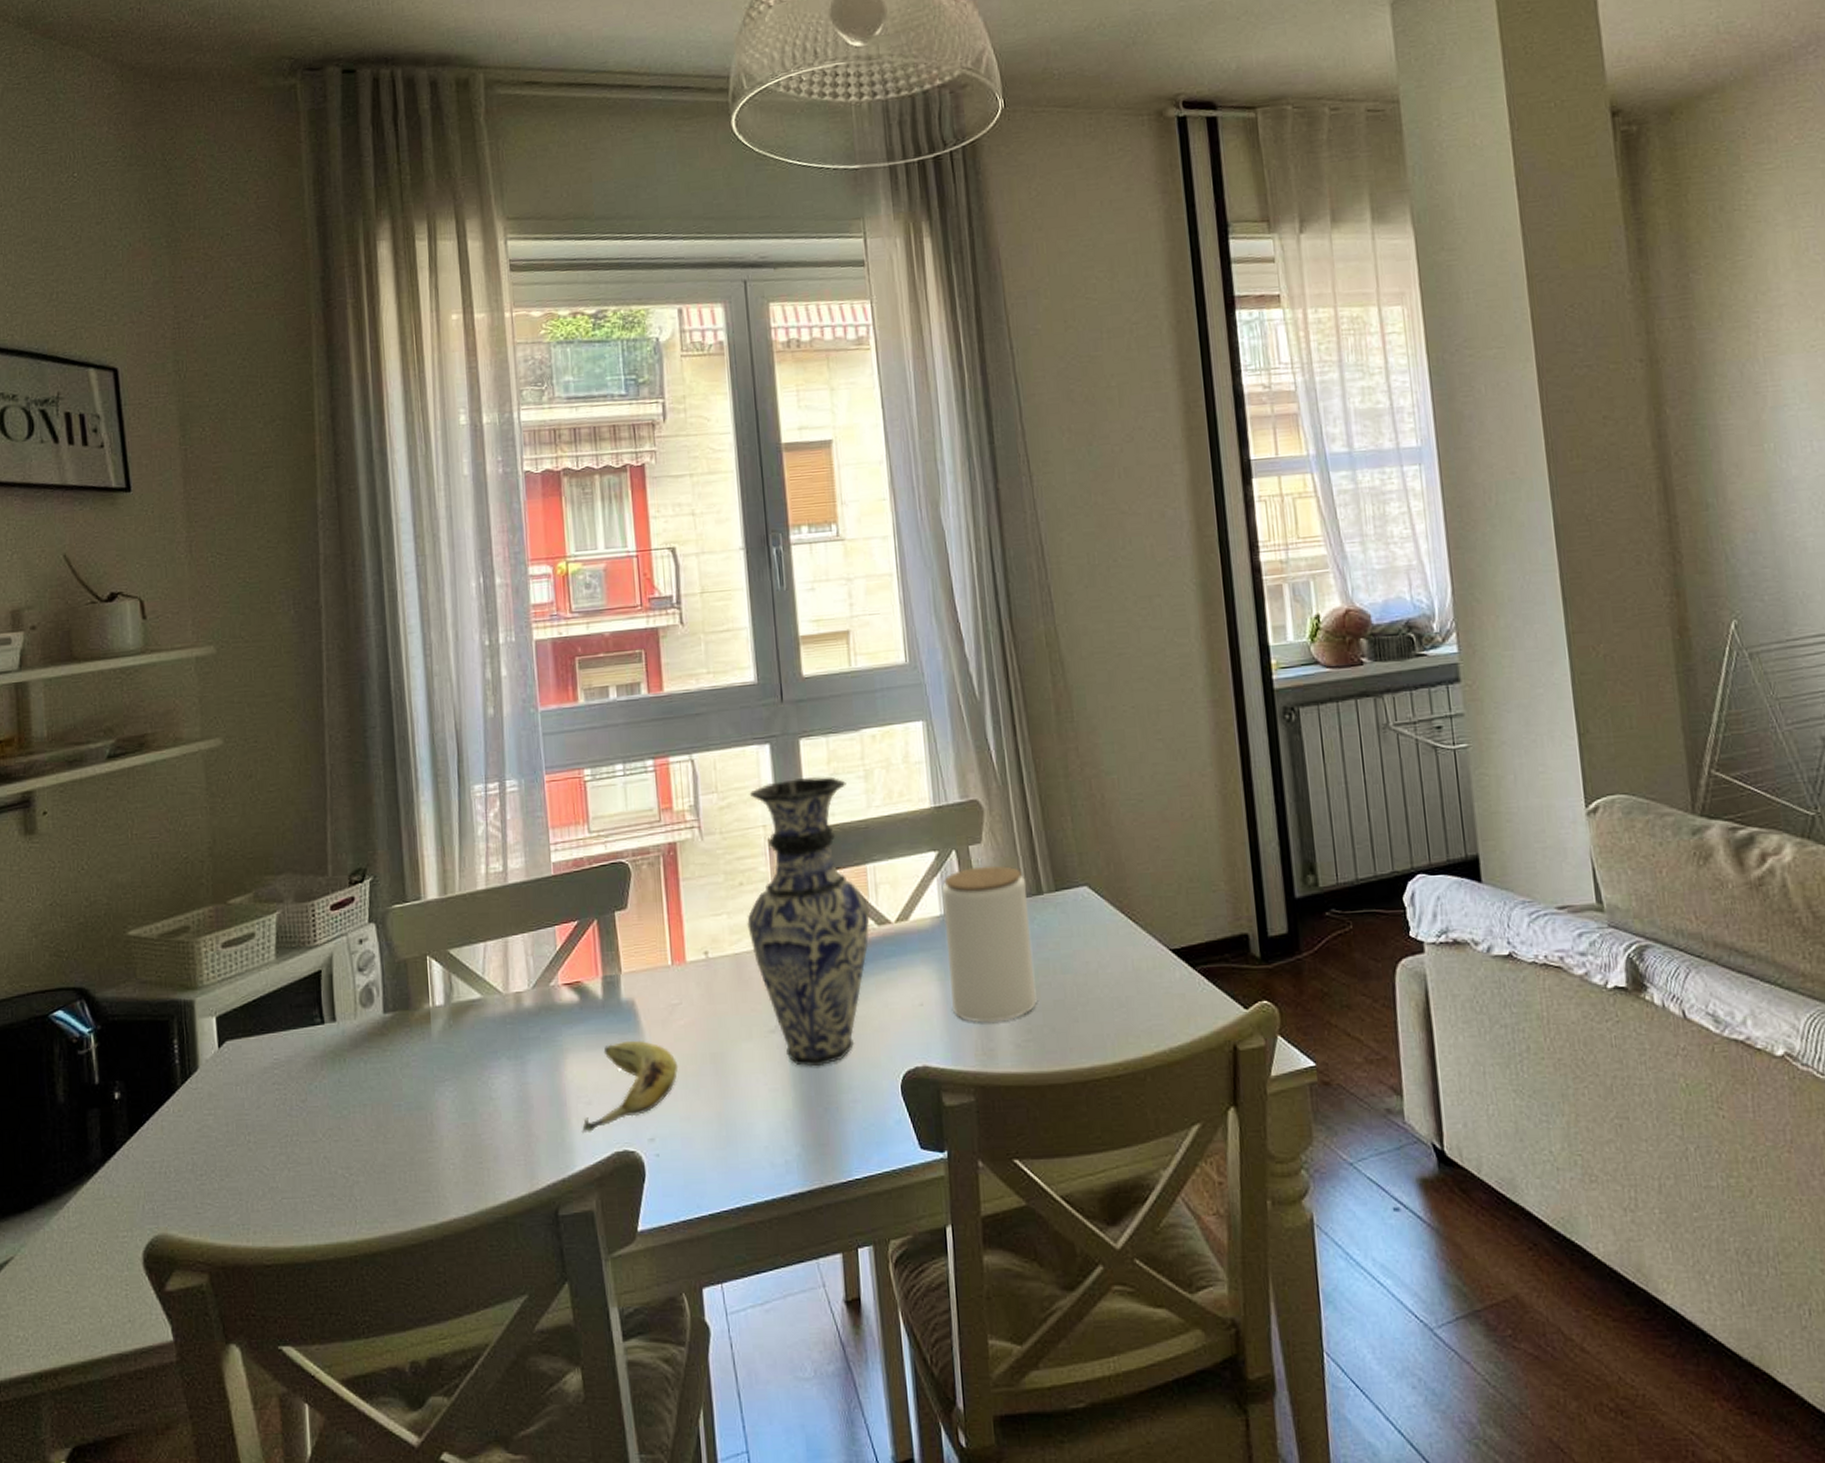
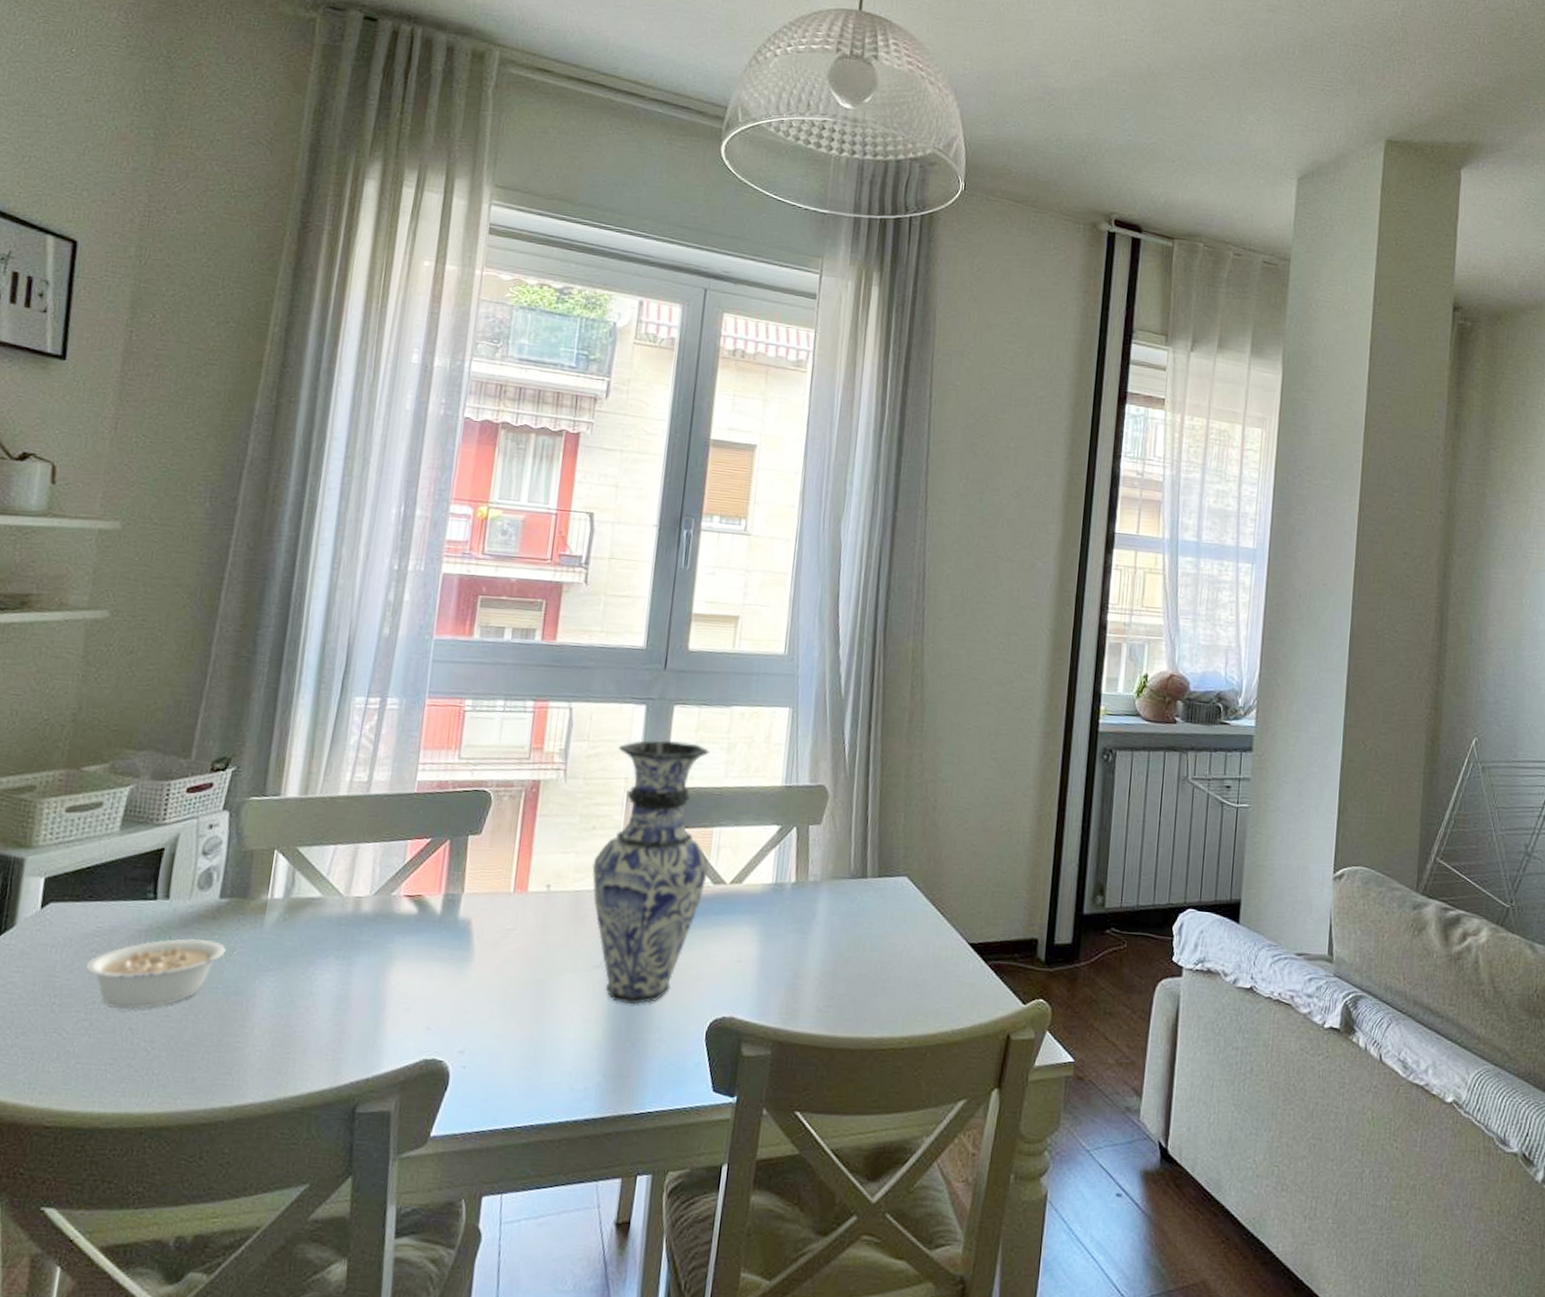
legume: none [272,1057,410,1138] -> present [86,938,235,1009]
fruit: present [581,1040,679,1134] -> none [394,956,501,1039]
jar: present [941,865,1037,1023] -> none [767,845,853,986]

